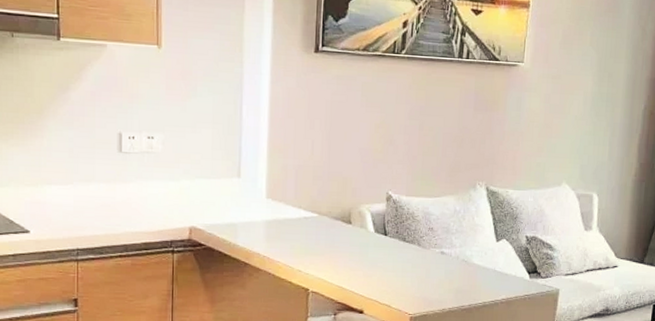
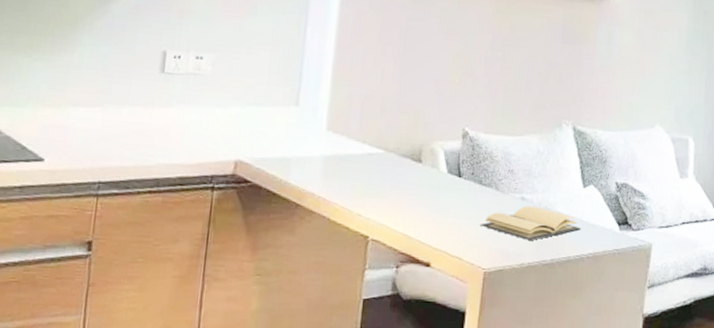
book: none [405,259,496,289] -> present [479,205,582,241]

